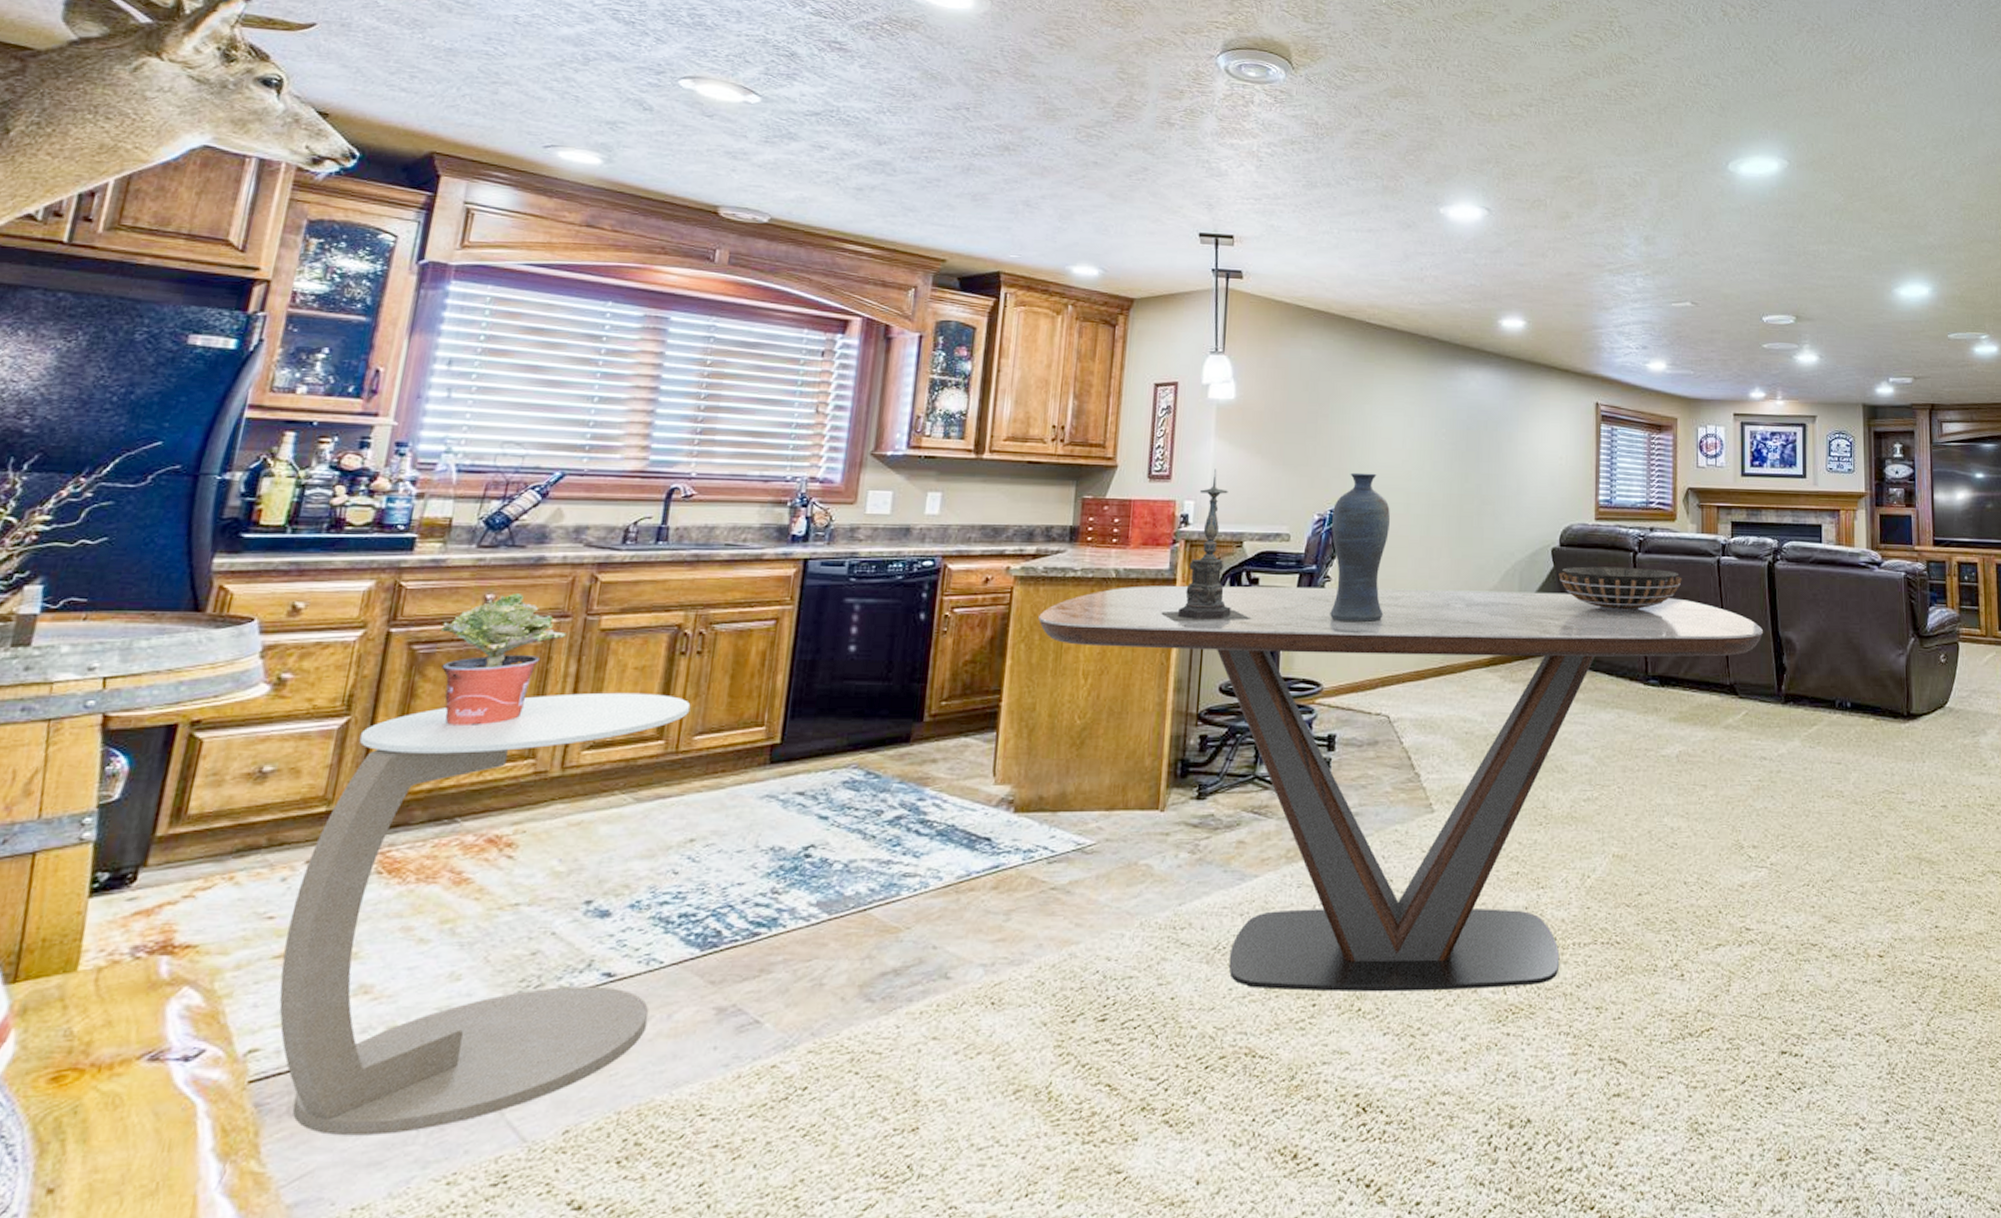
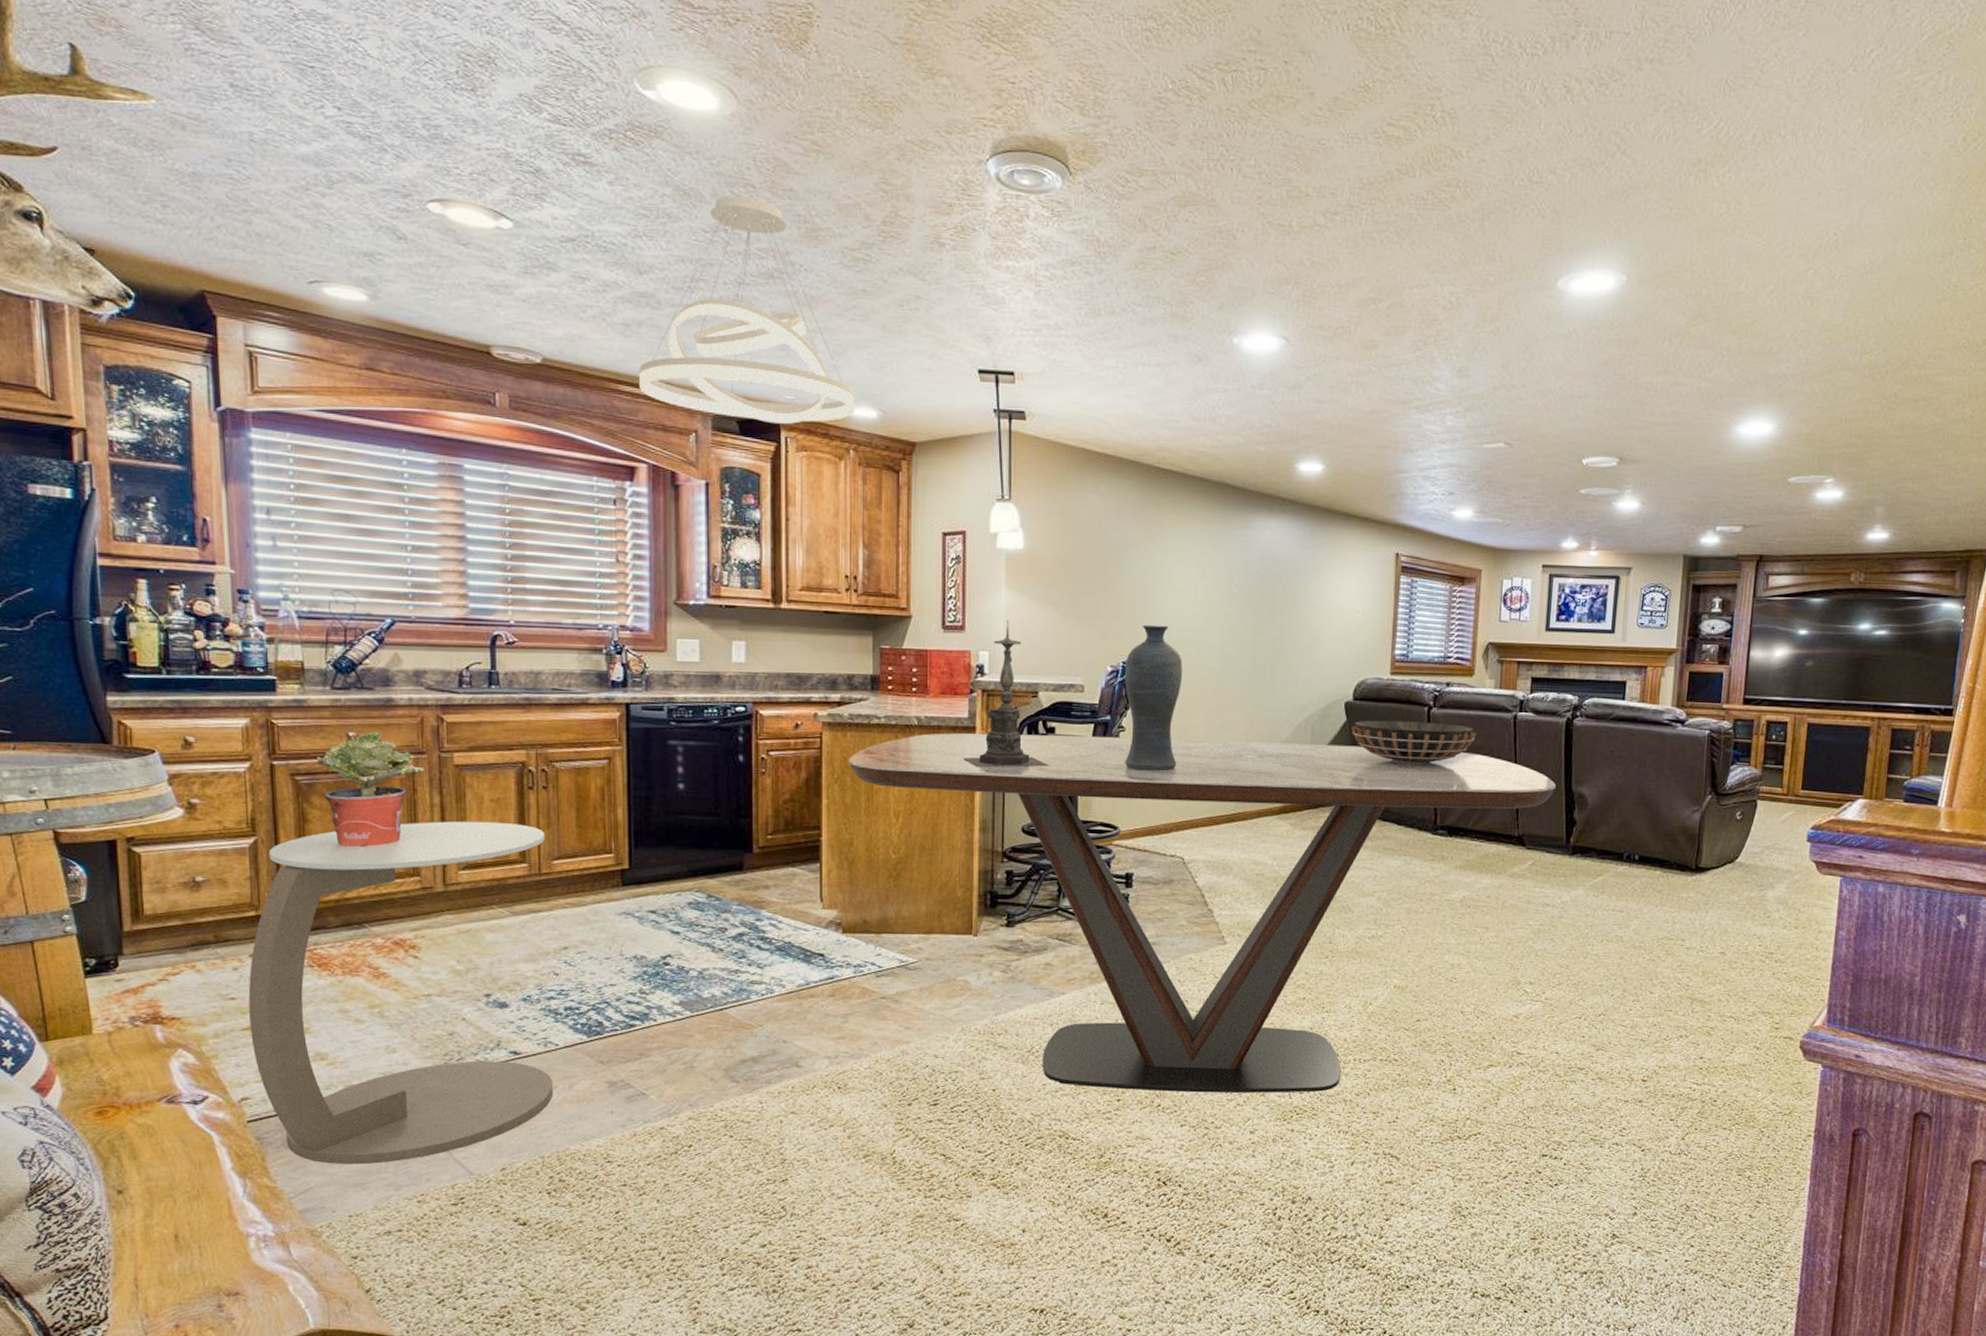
pendant light: none [864,79,1078,281] -> present [639,196,855,424]

